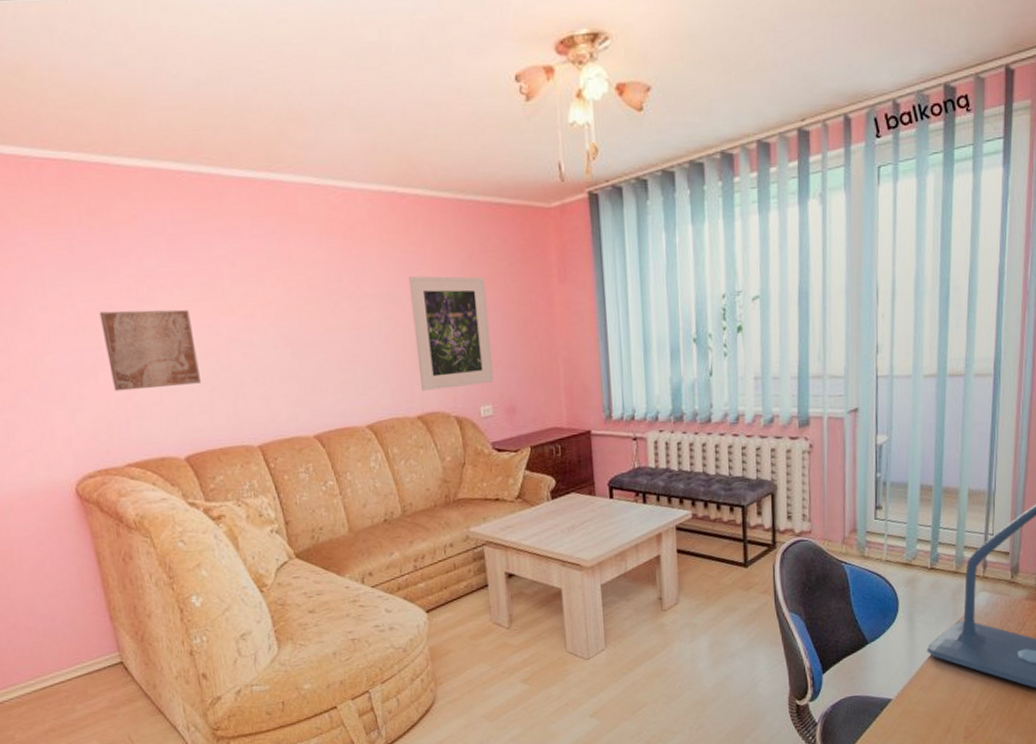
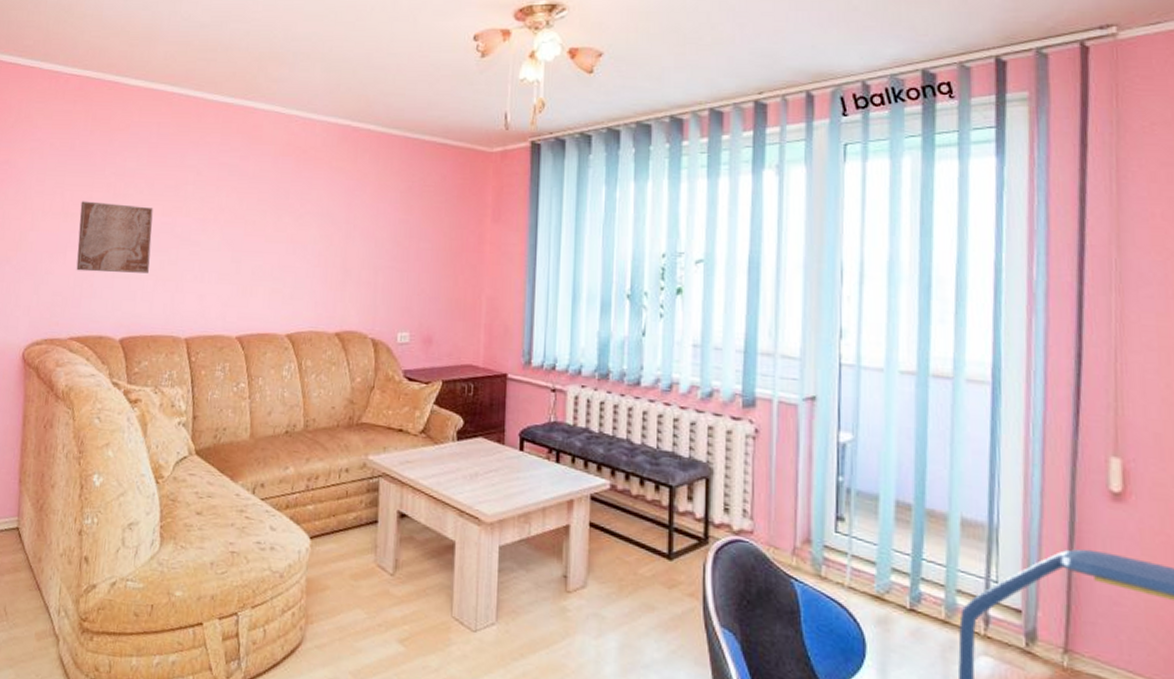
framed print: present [409,276,494,391] -> none [344,201,420,311]

